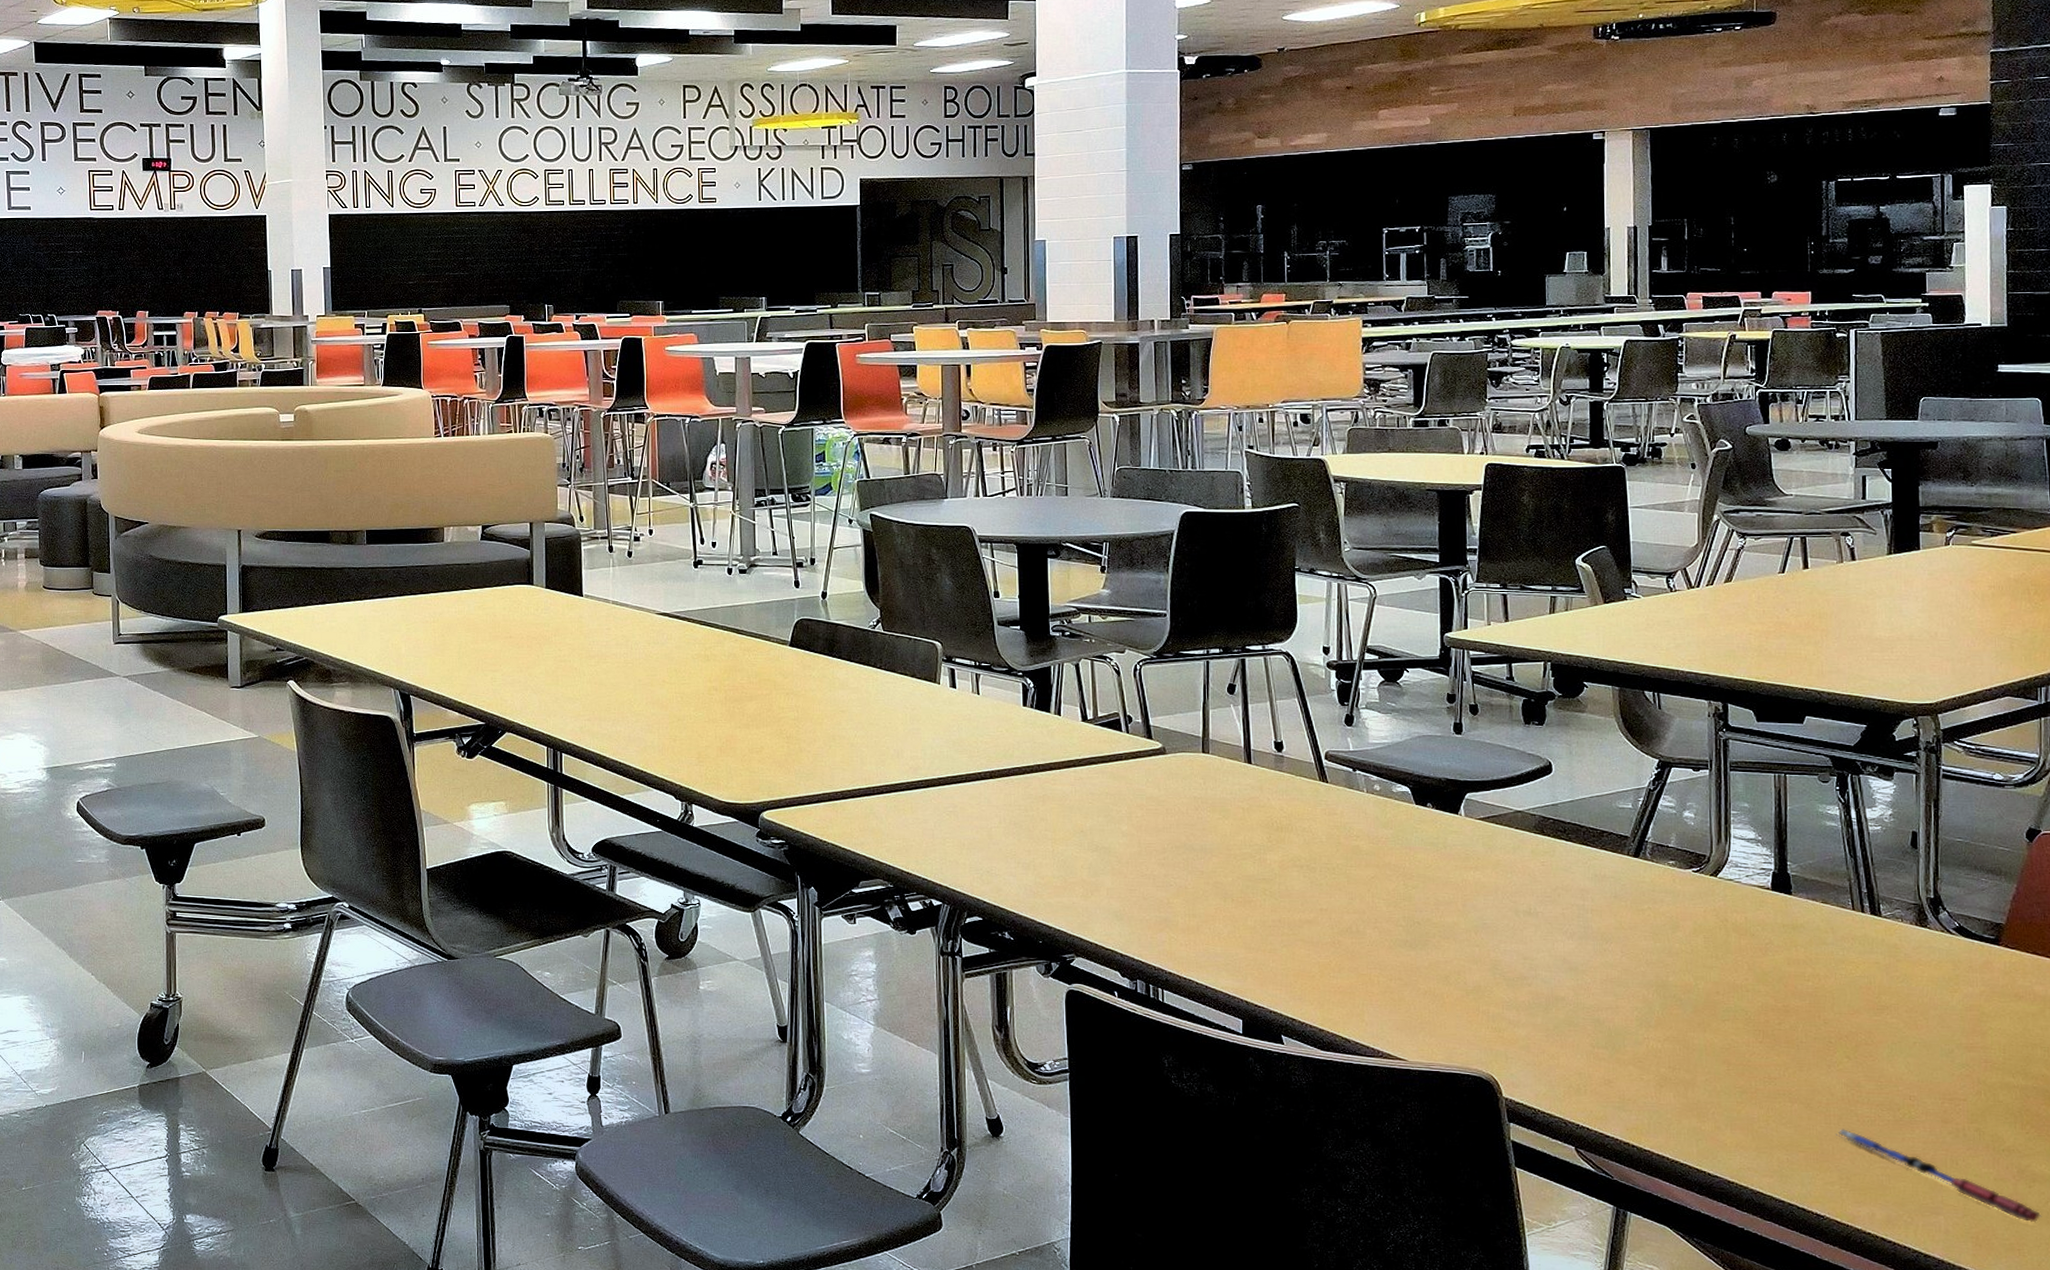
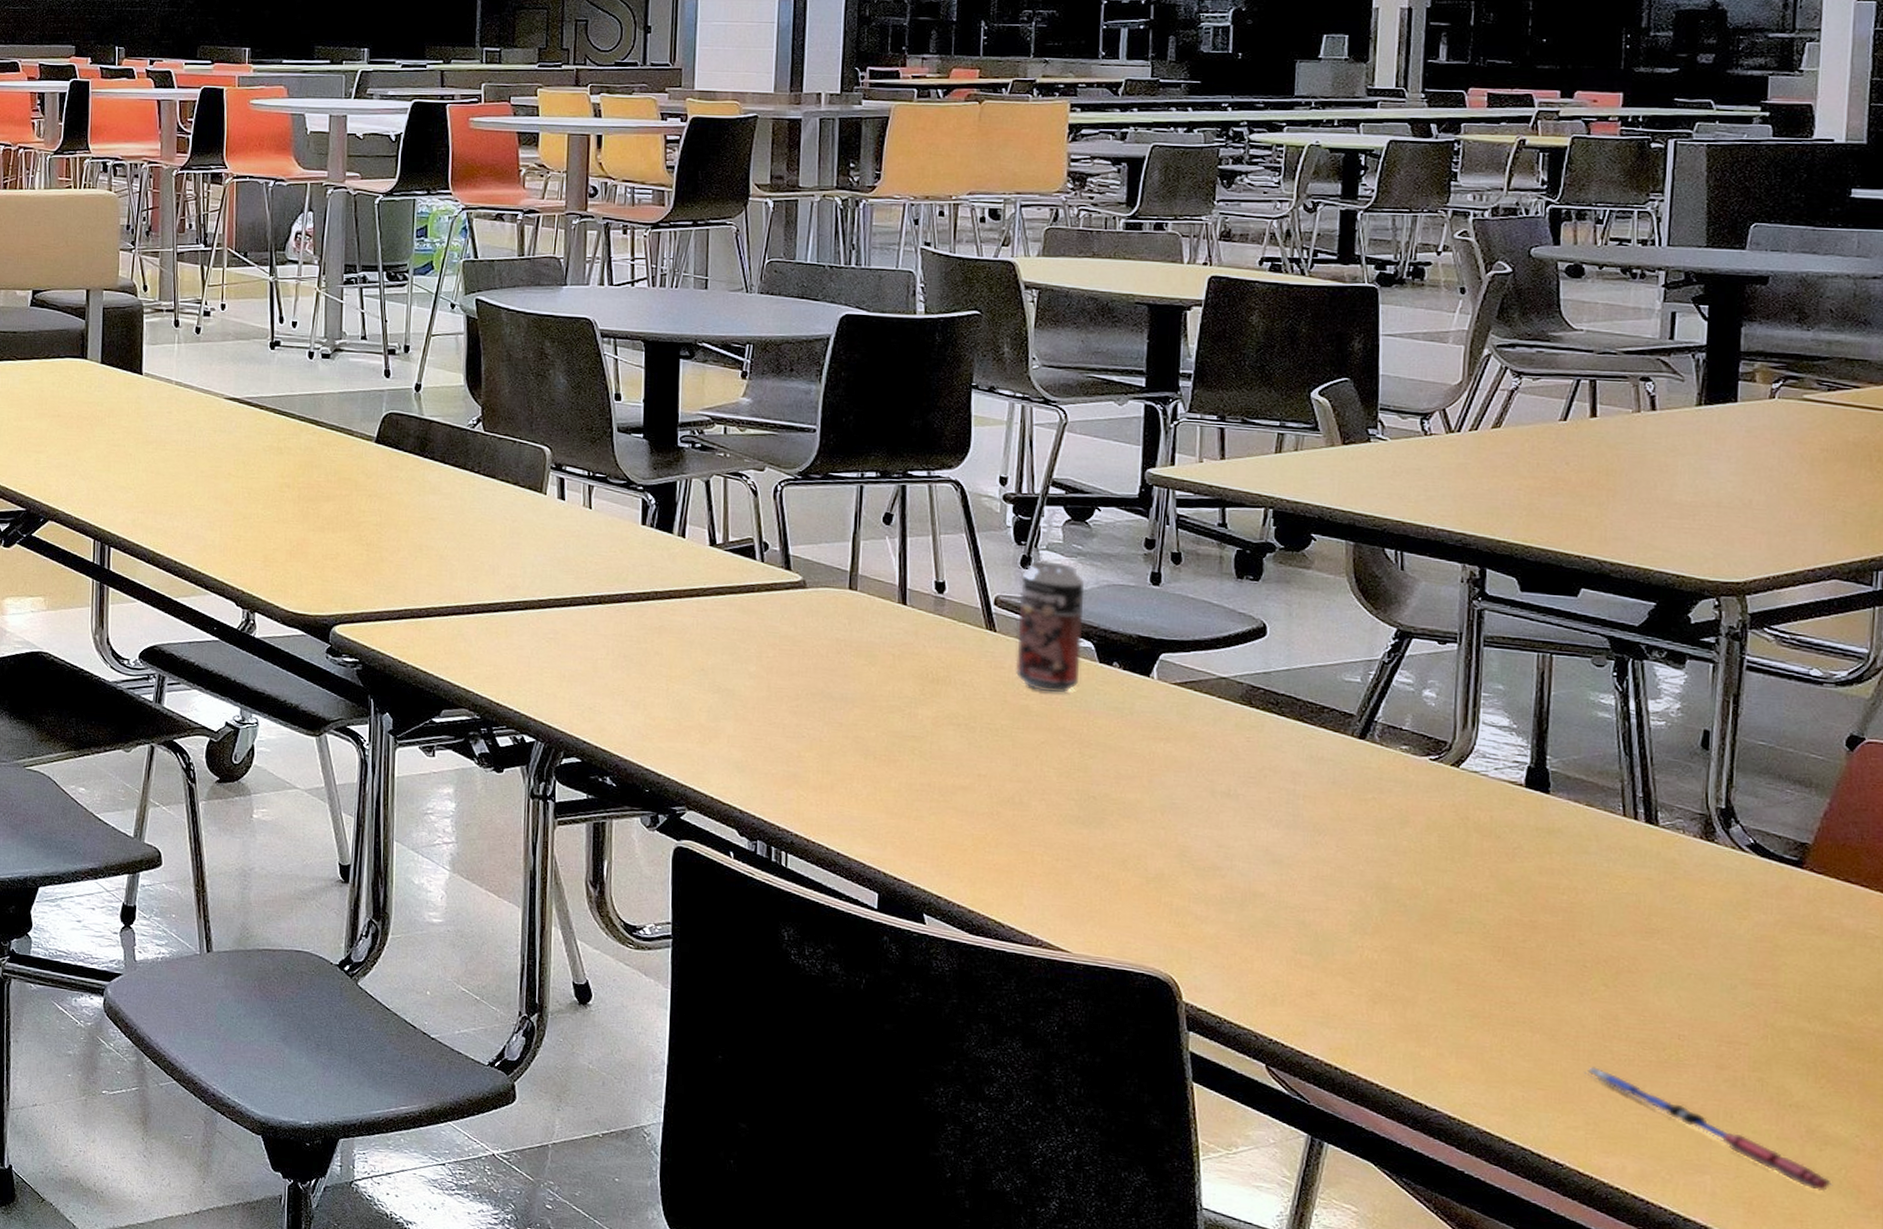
beverage can: none [1345,719,1400,833] -> present [1016,561,1085,694]

